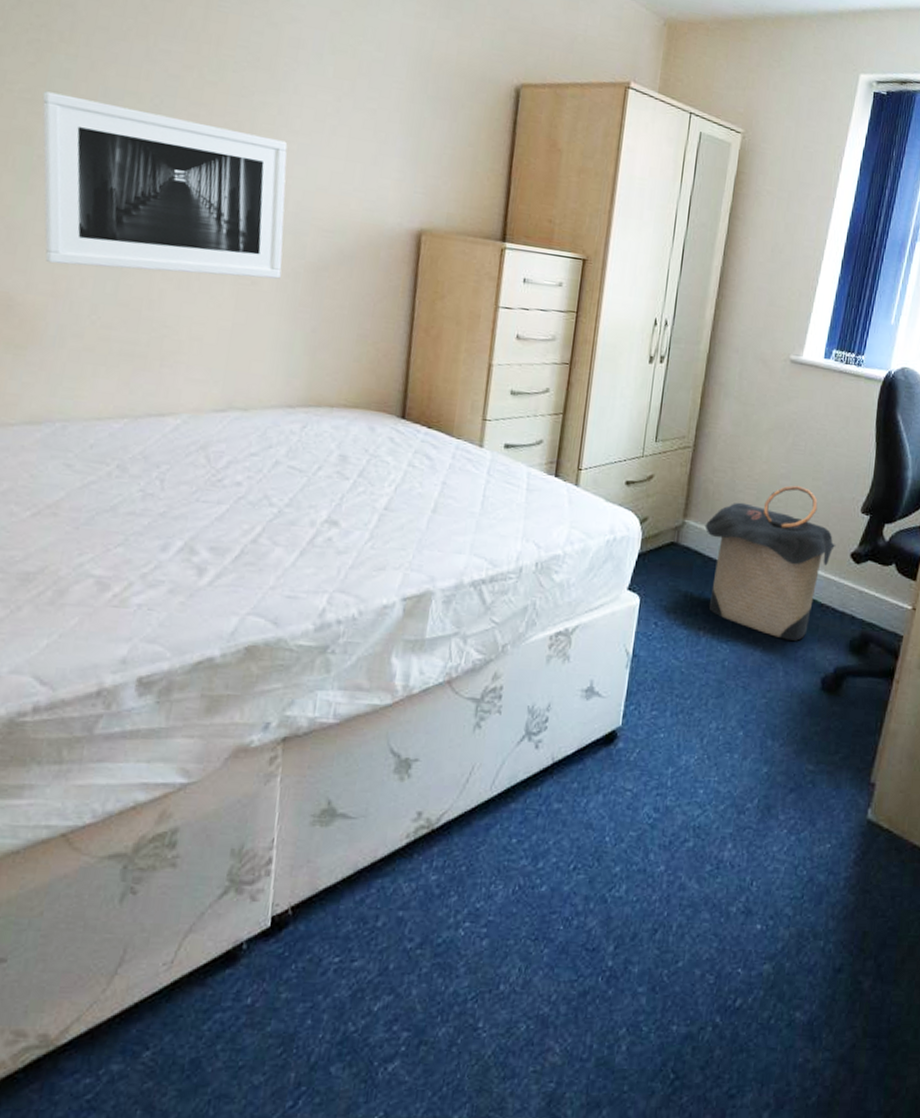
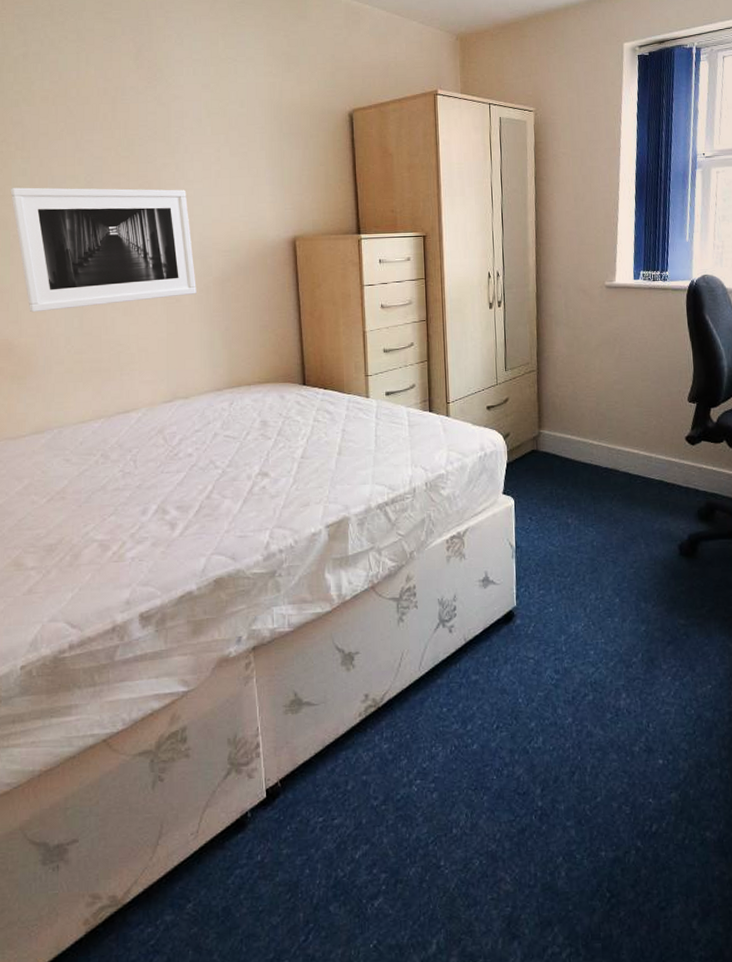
laundry hamper: present [704,485,836,641] -> none [557,387,672,517]

